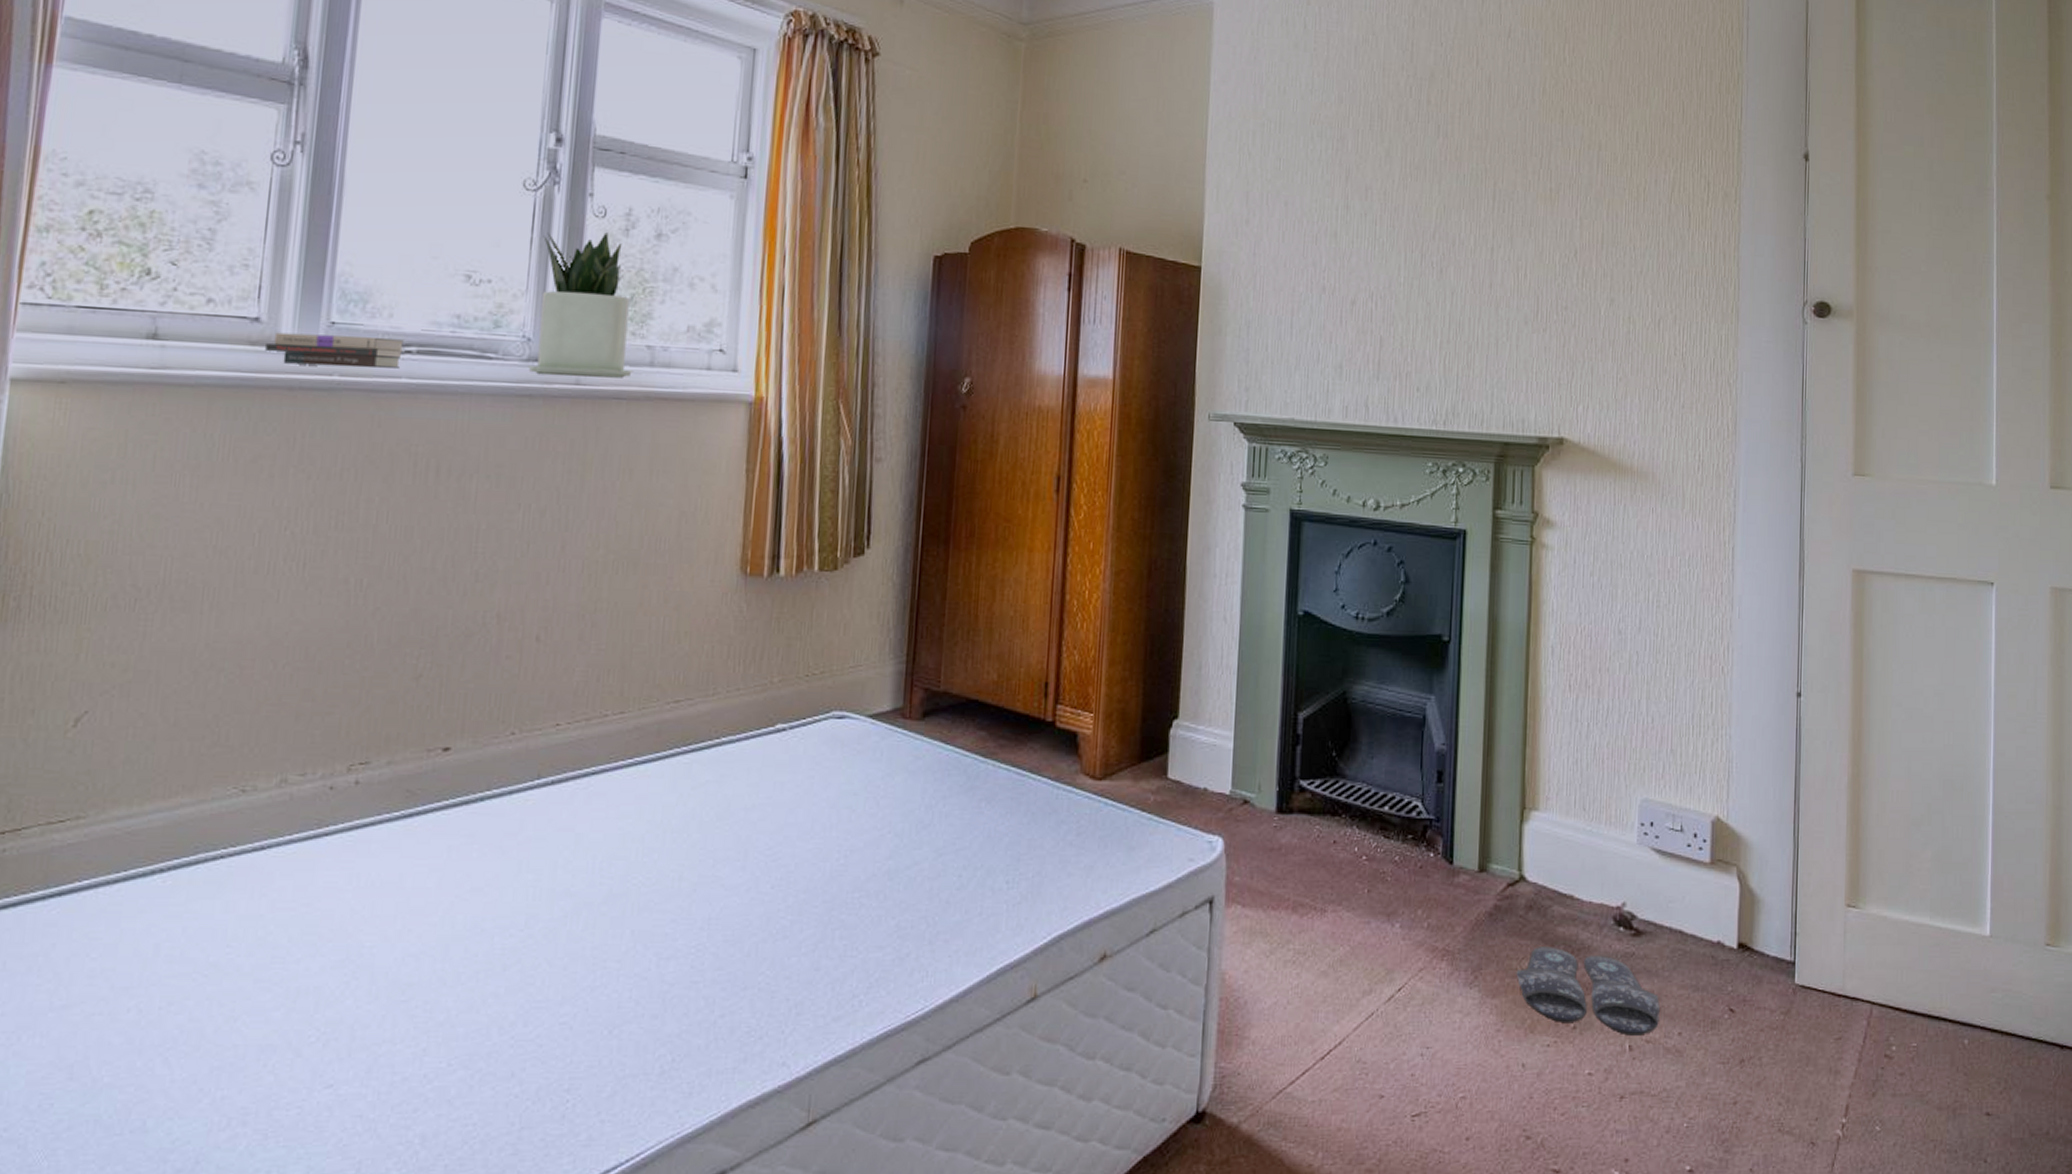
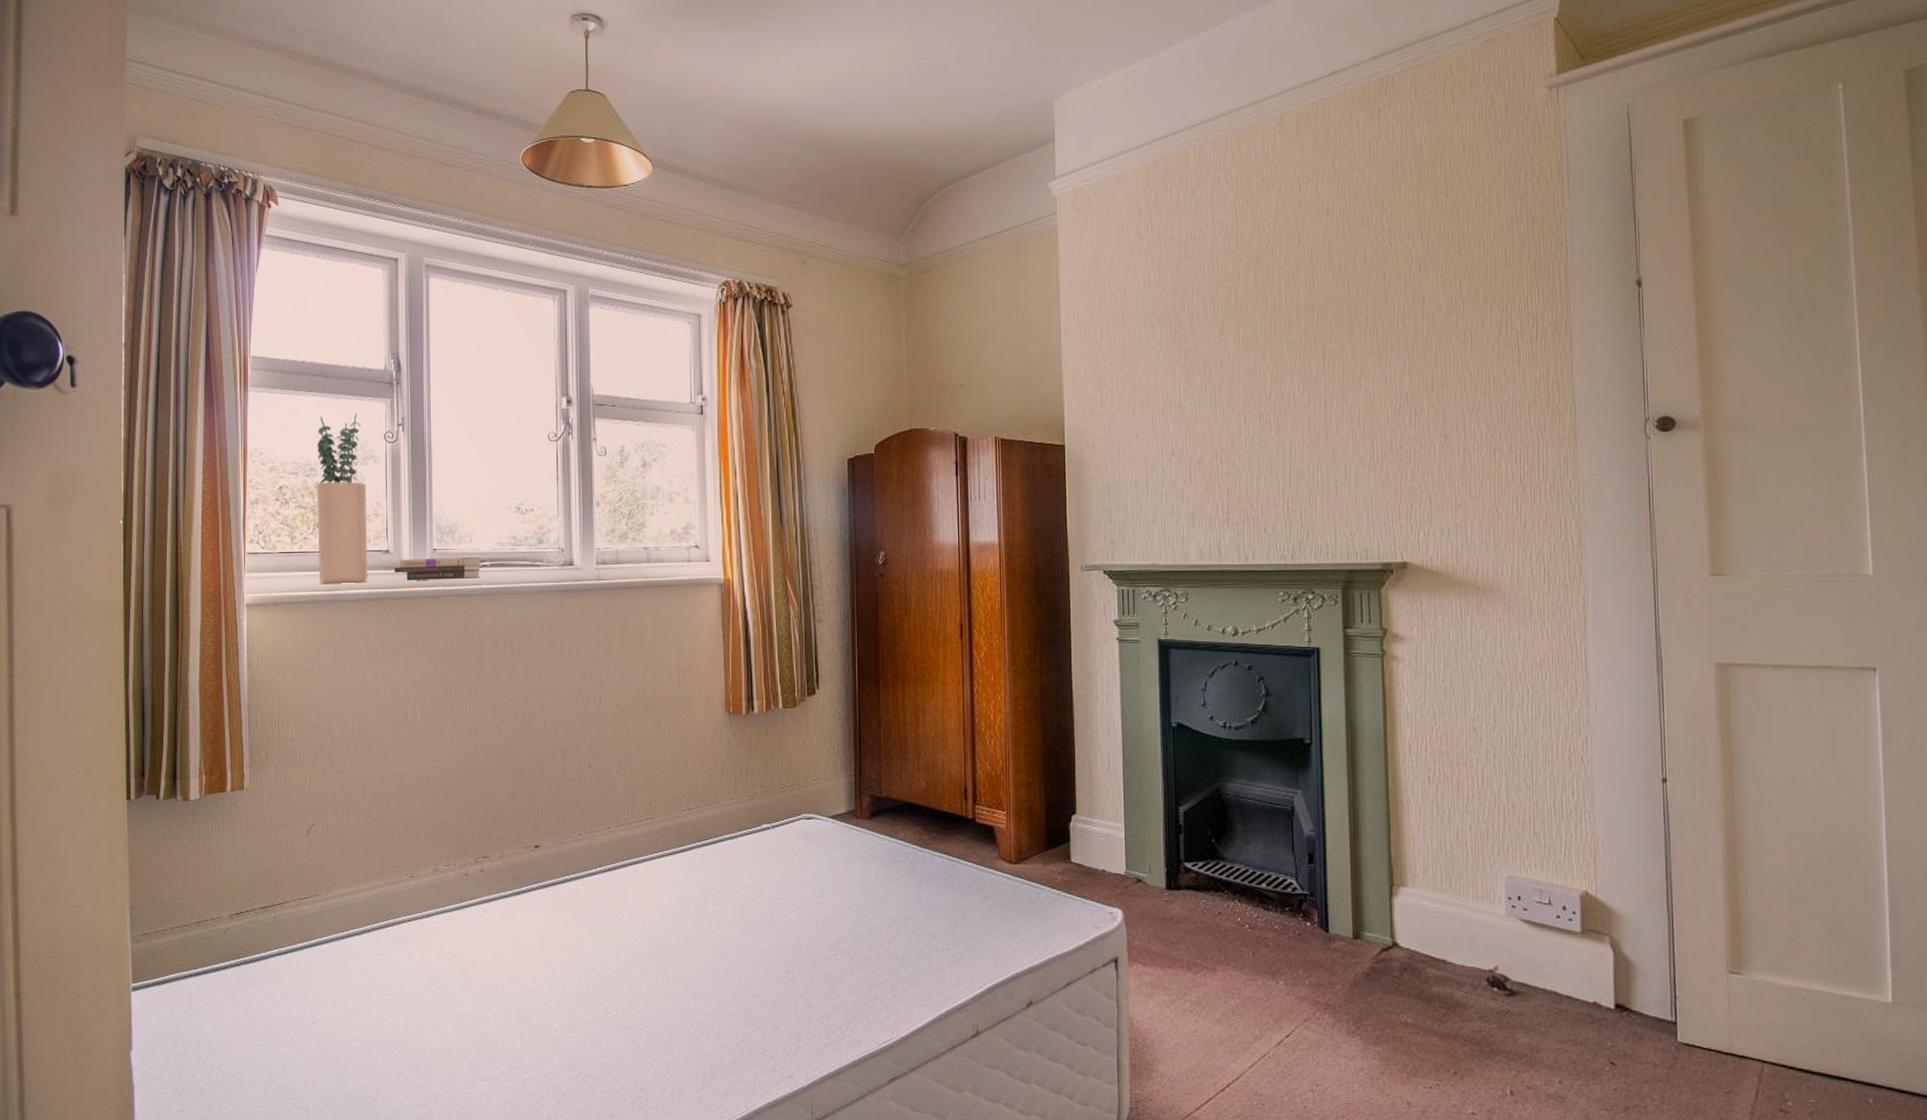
vase: none [139,117,236,361] -> present [317,413,367,584]
planter: present [528,231,634,378] -> none [564,466,637,575]
slippers: present [1516,947,1660,1036] -> none [1395,1003,1539,1082]

